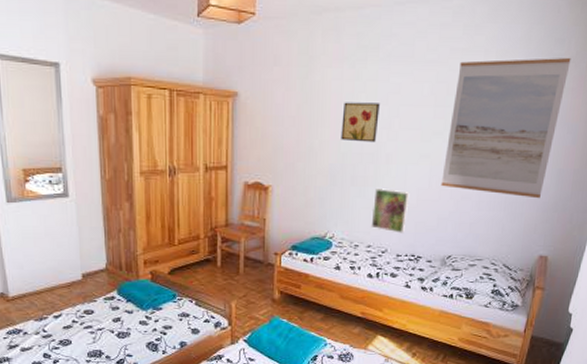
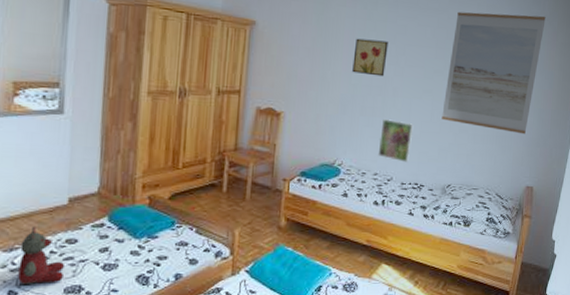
stuffed bear: none [48,298,86,349] -> present [18,226,64,285]

